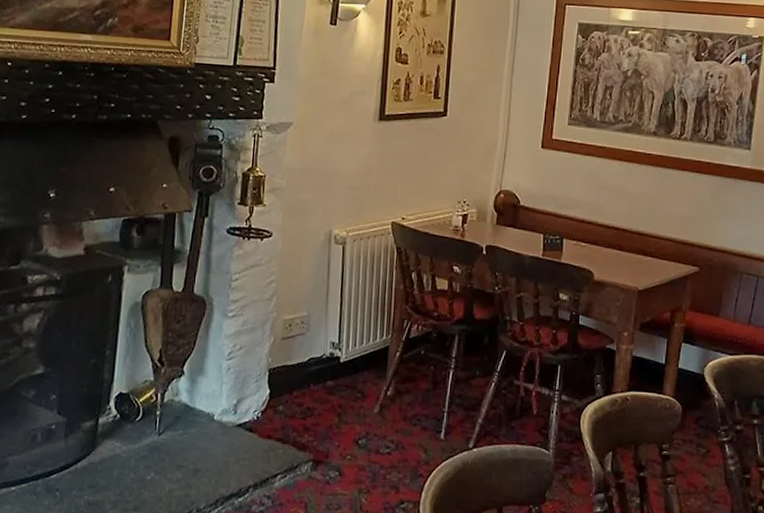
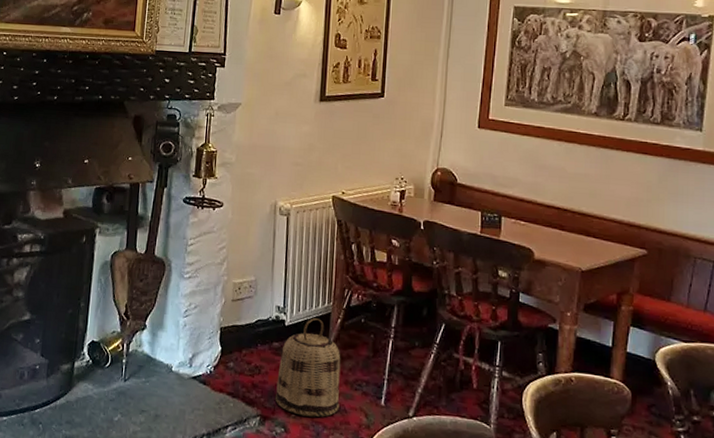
basket: none [328,353,400,457] -> present [274,318,341,418]

